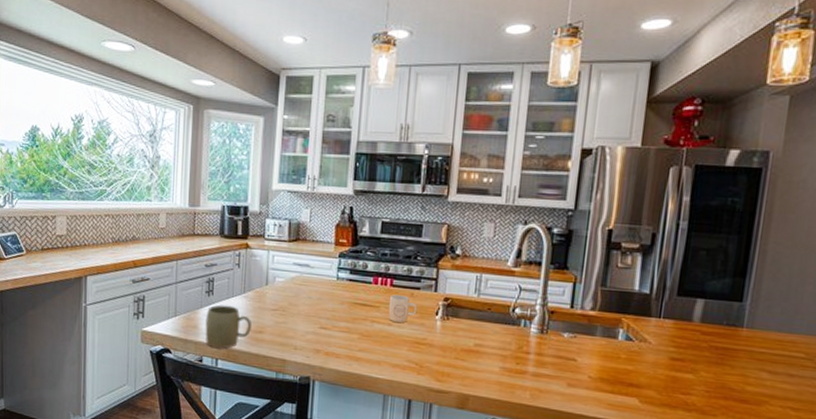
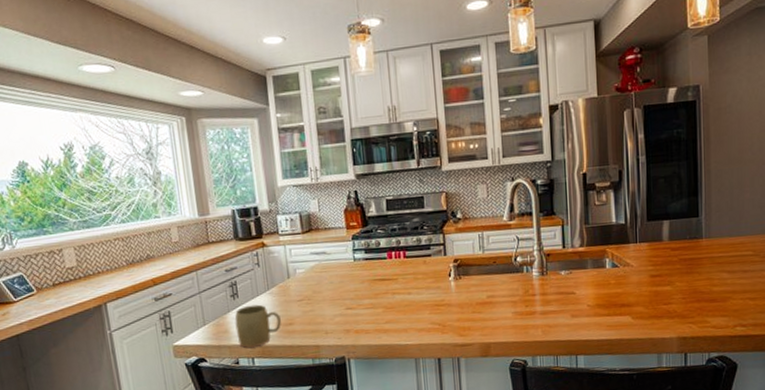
mug: present [388,294,418,323] -> none [404,264,432,291]

